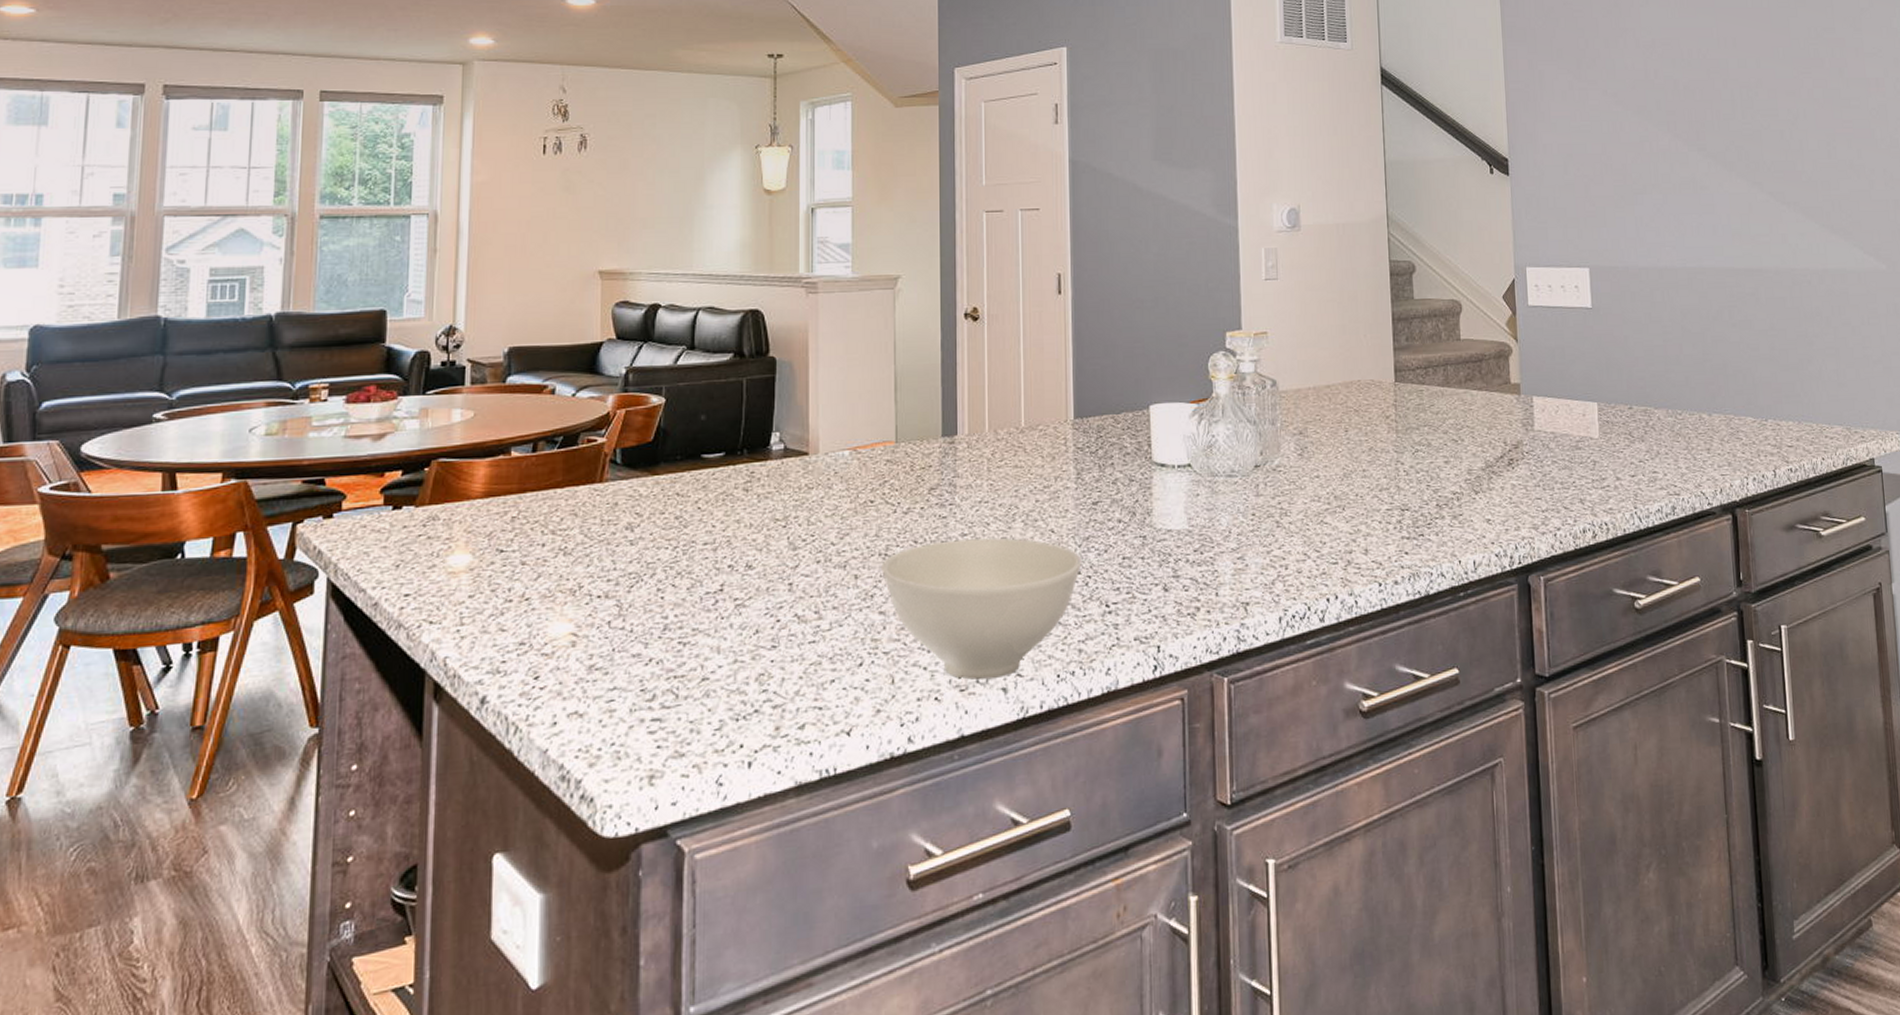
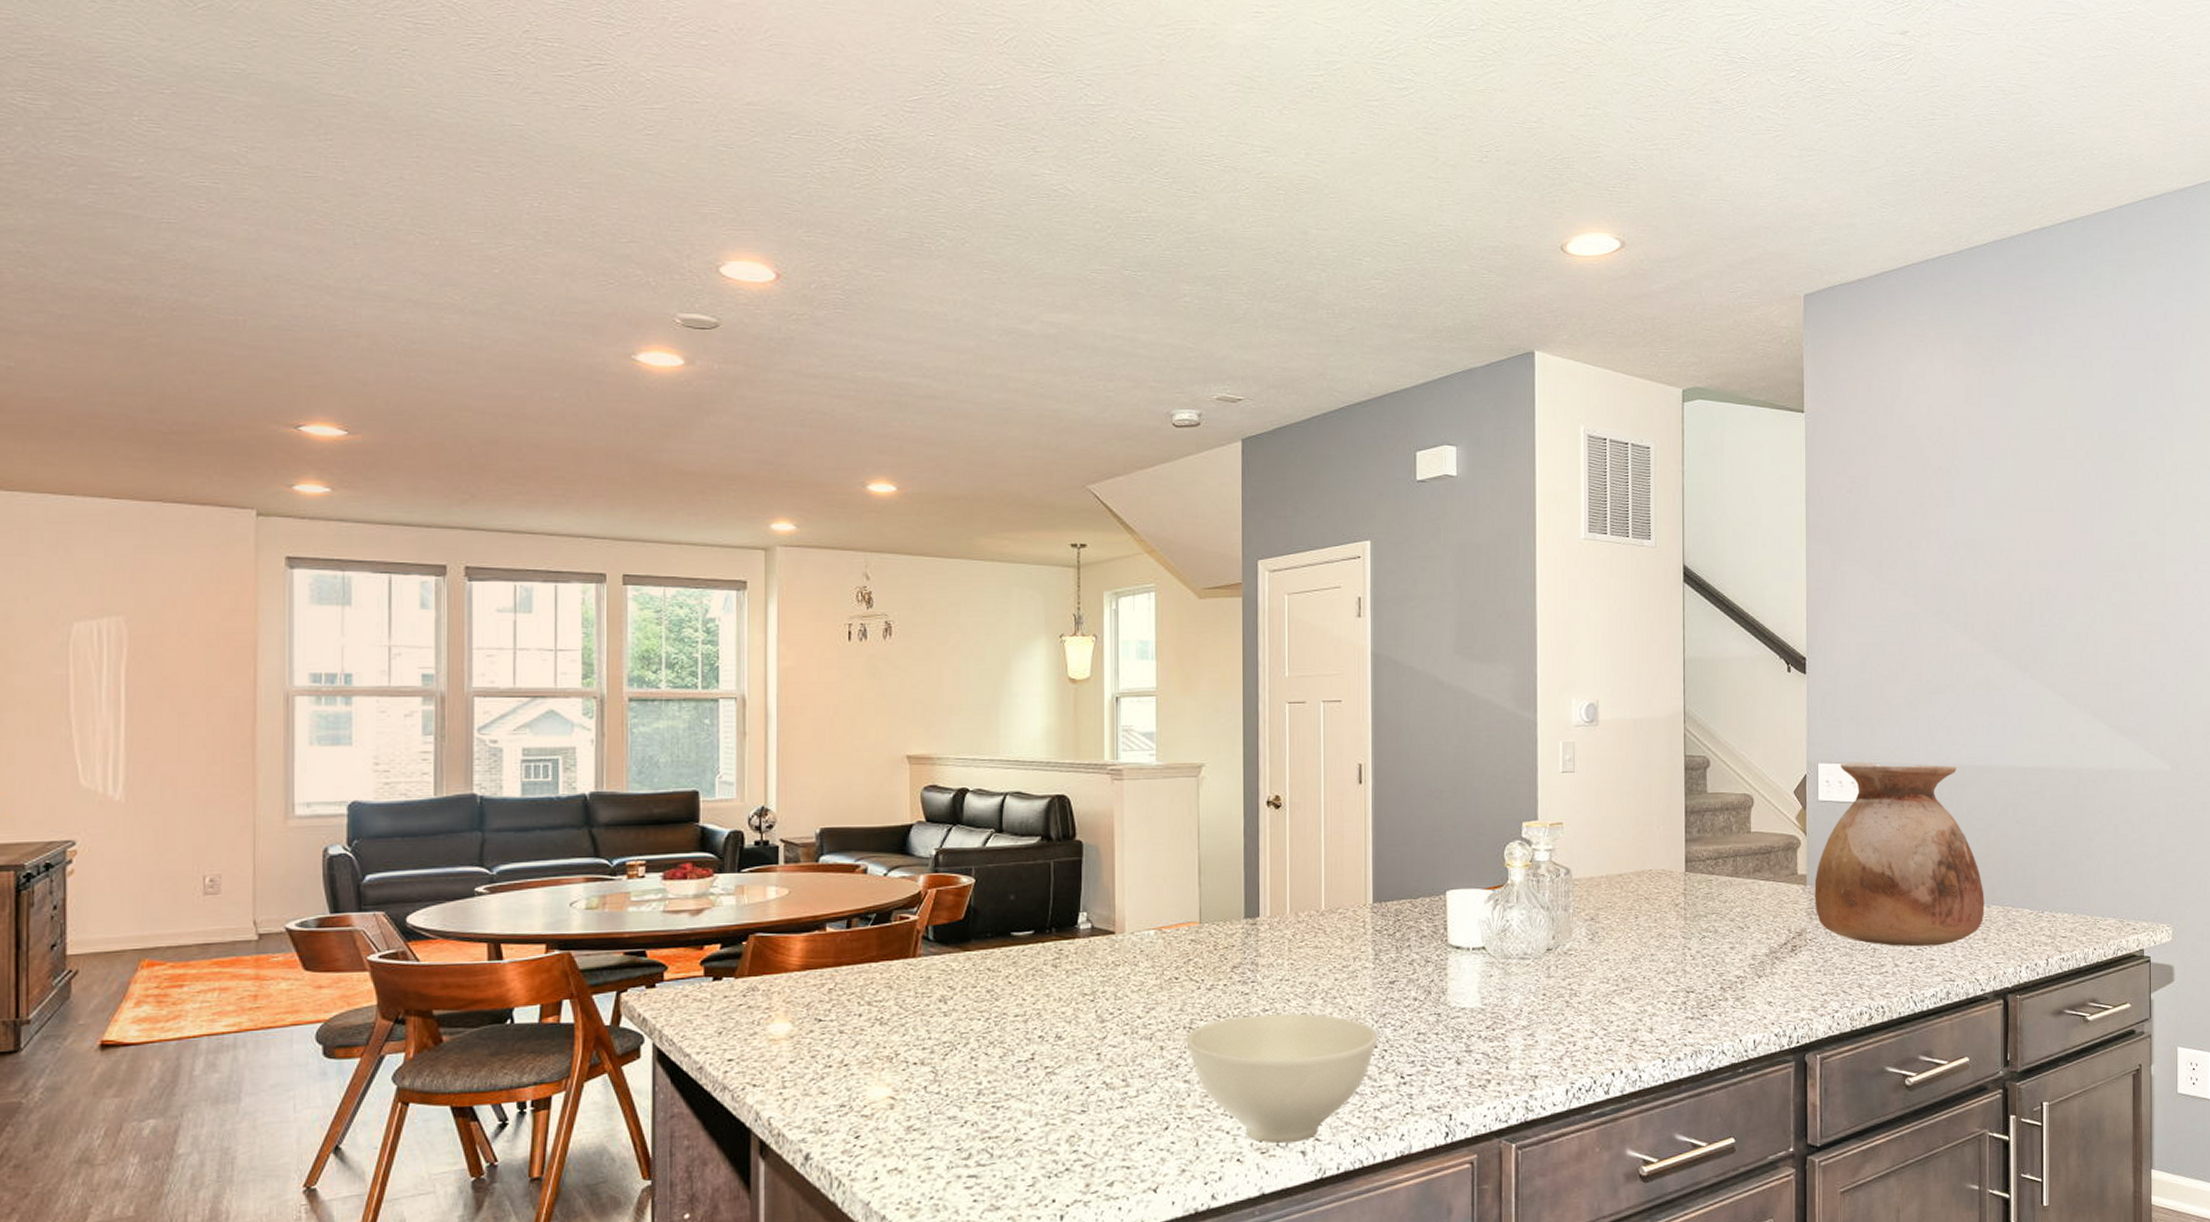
vase: none [1528,265,1706,459] -> present [1814,762,1985,947]

